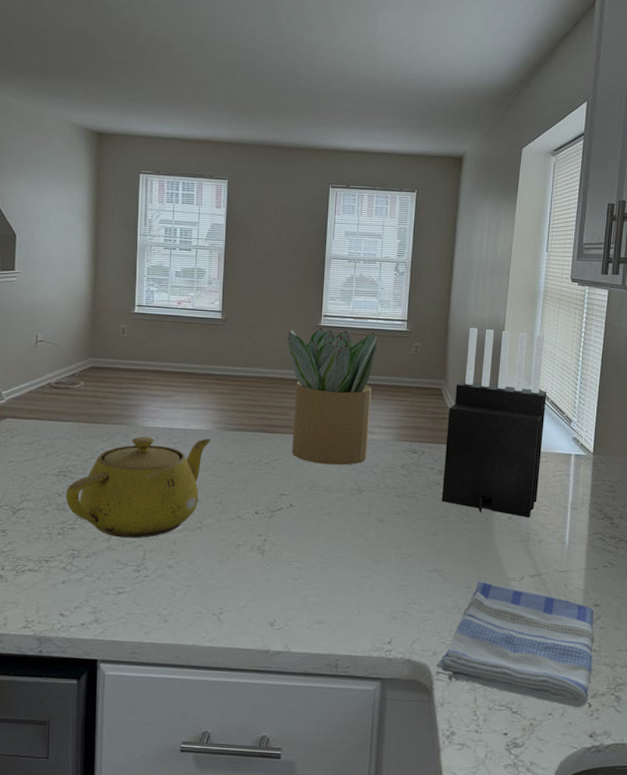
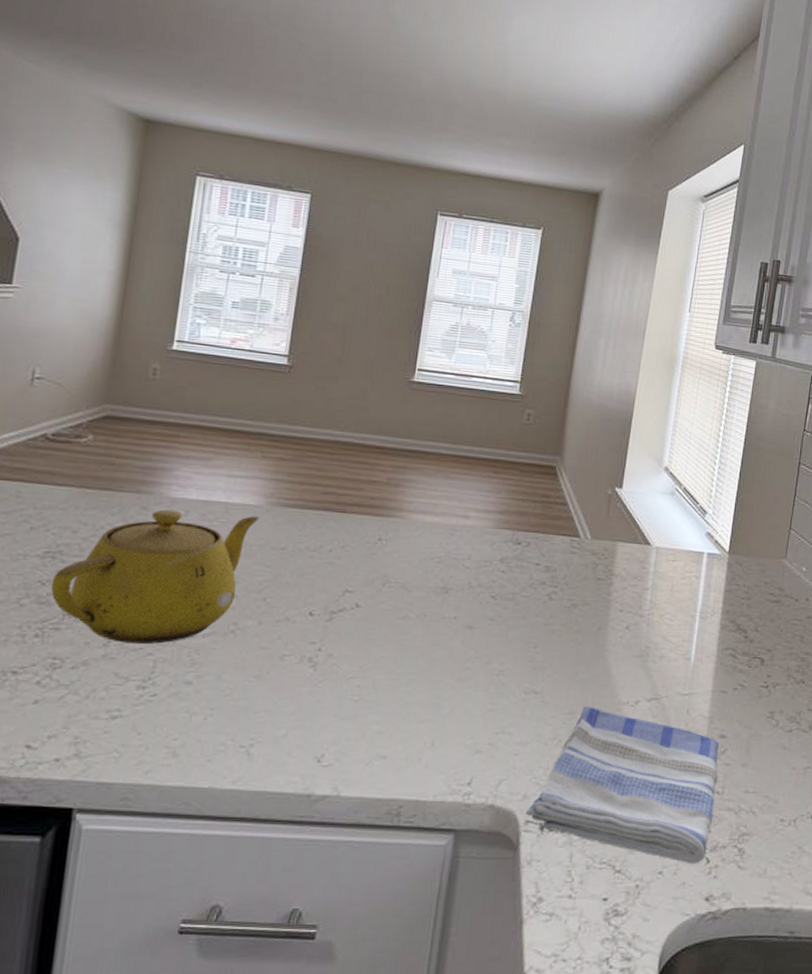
potted plant: present [286,327,378,465] -> none [363,383,483,557]
knife block: present [441,327,547,518] -> none [546,394,681,629]

